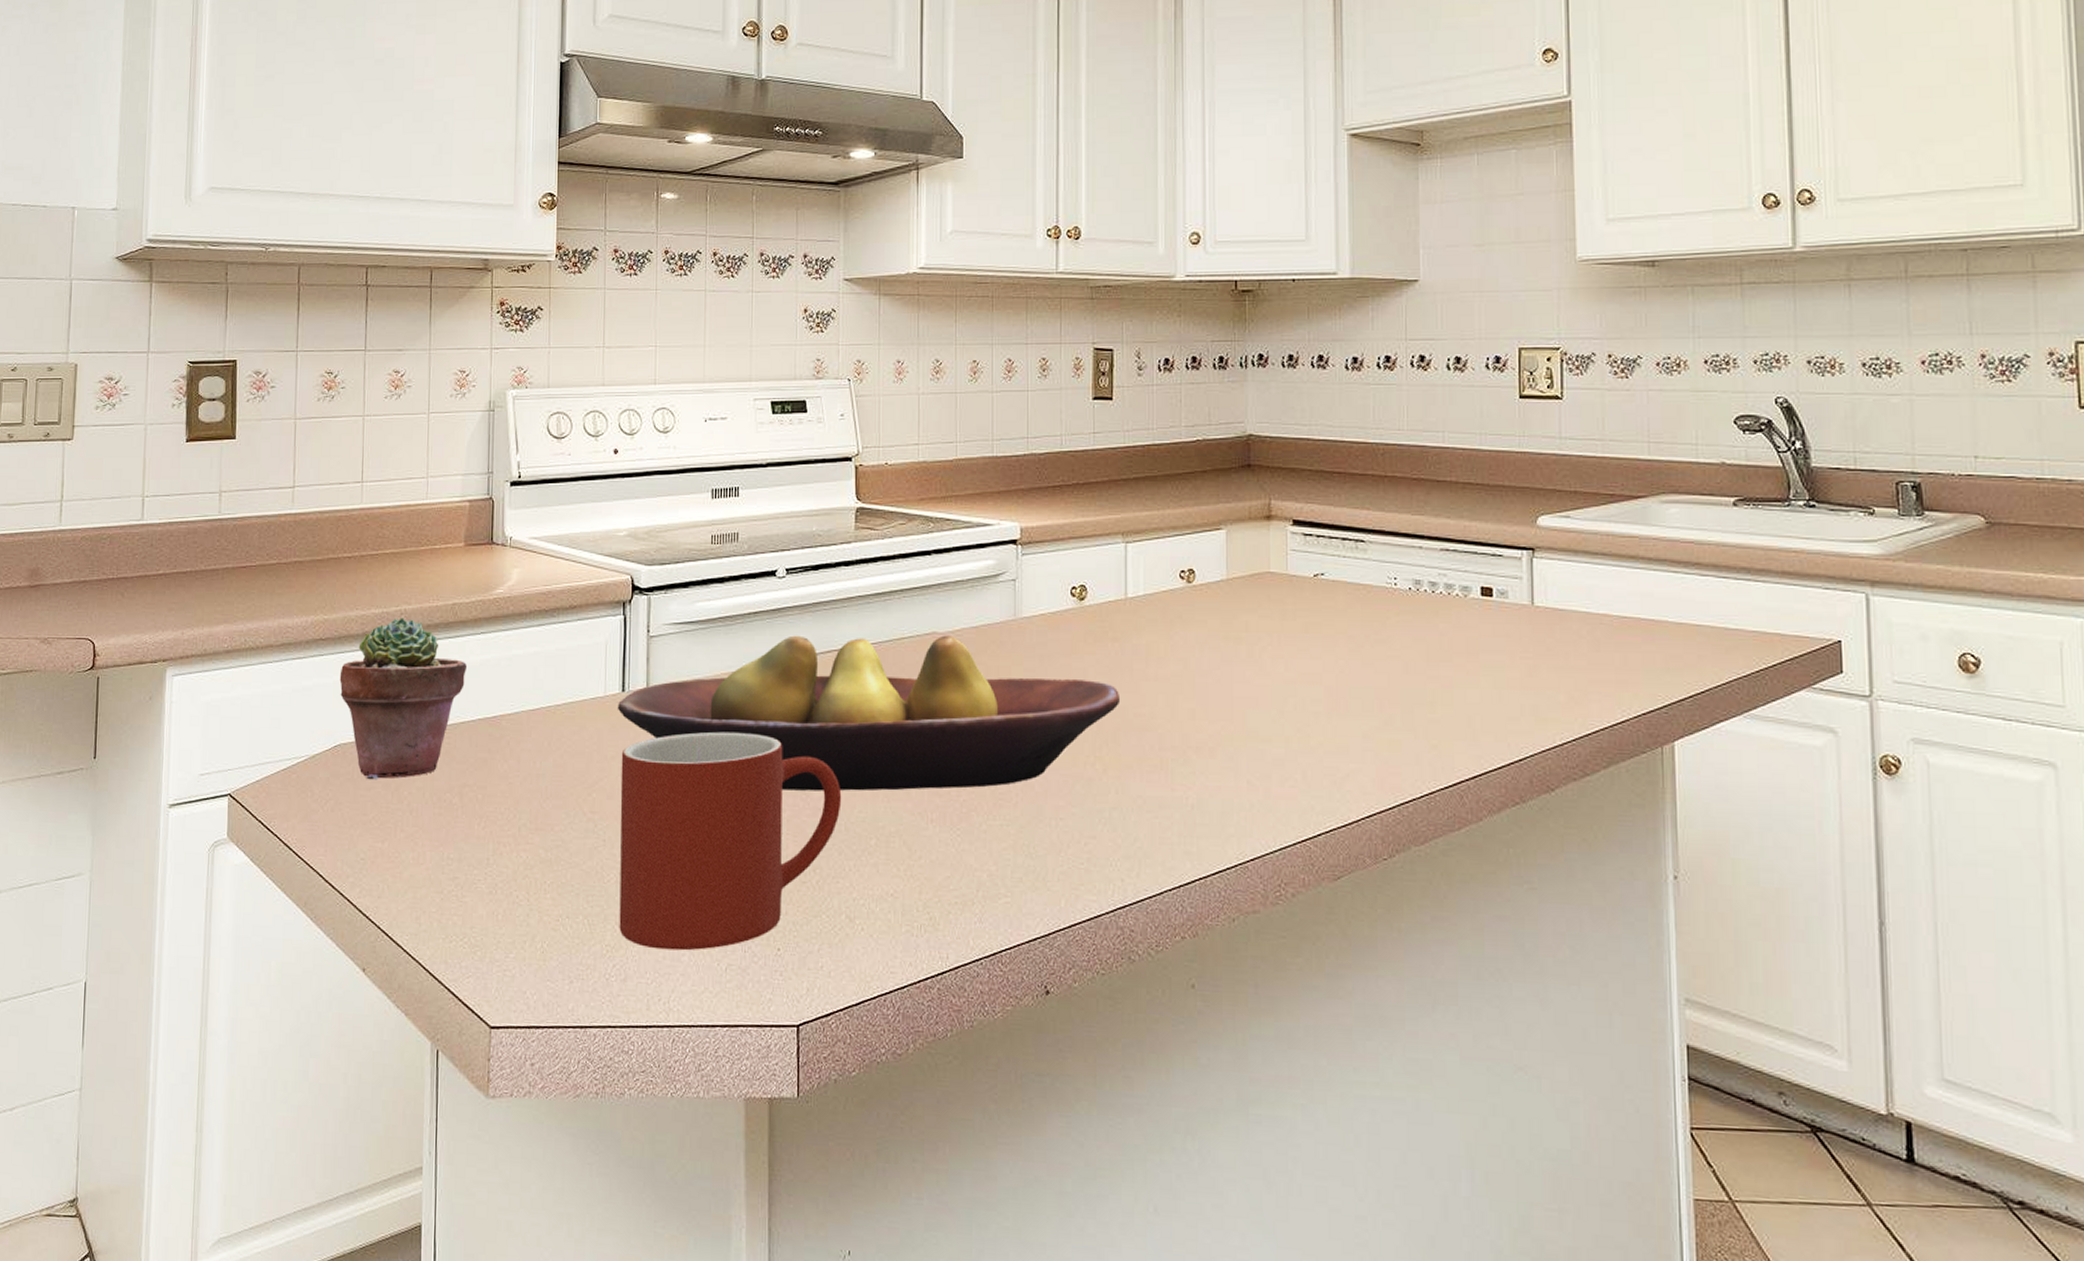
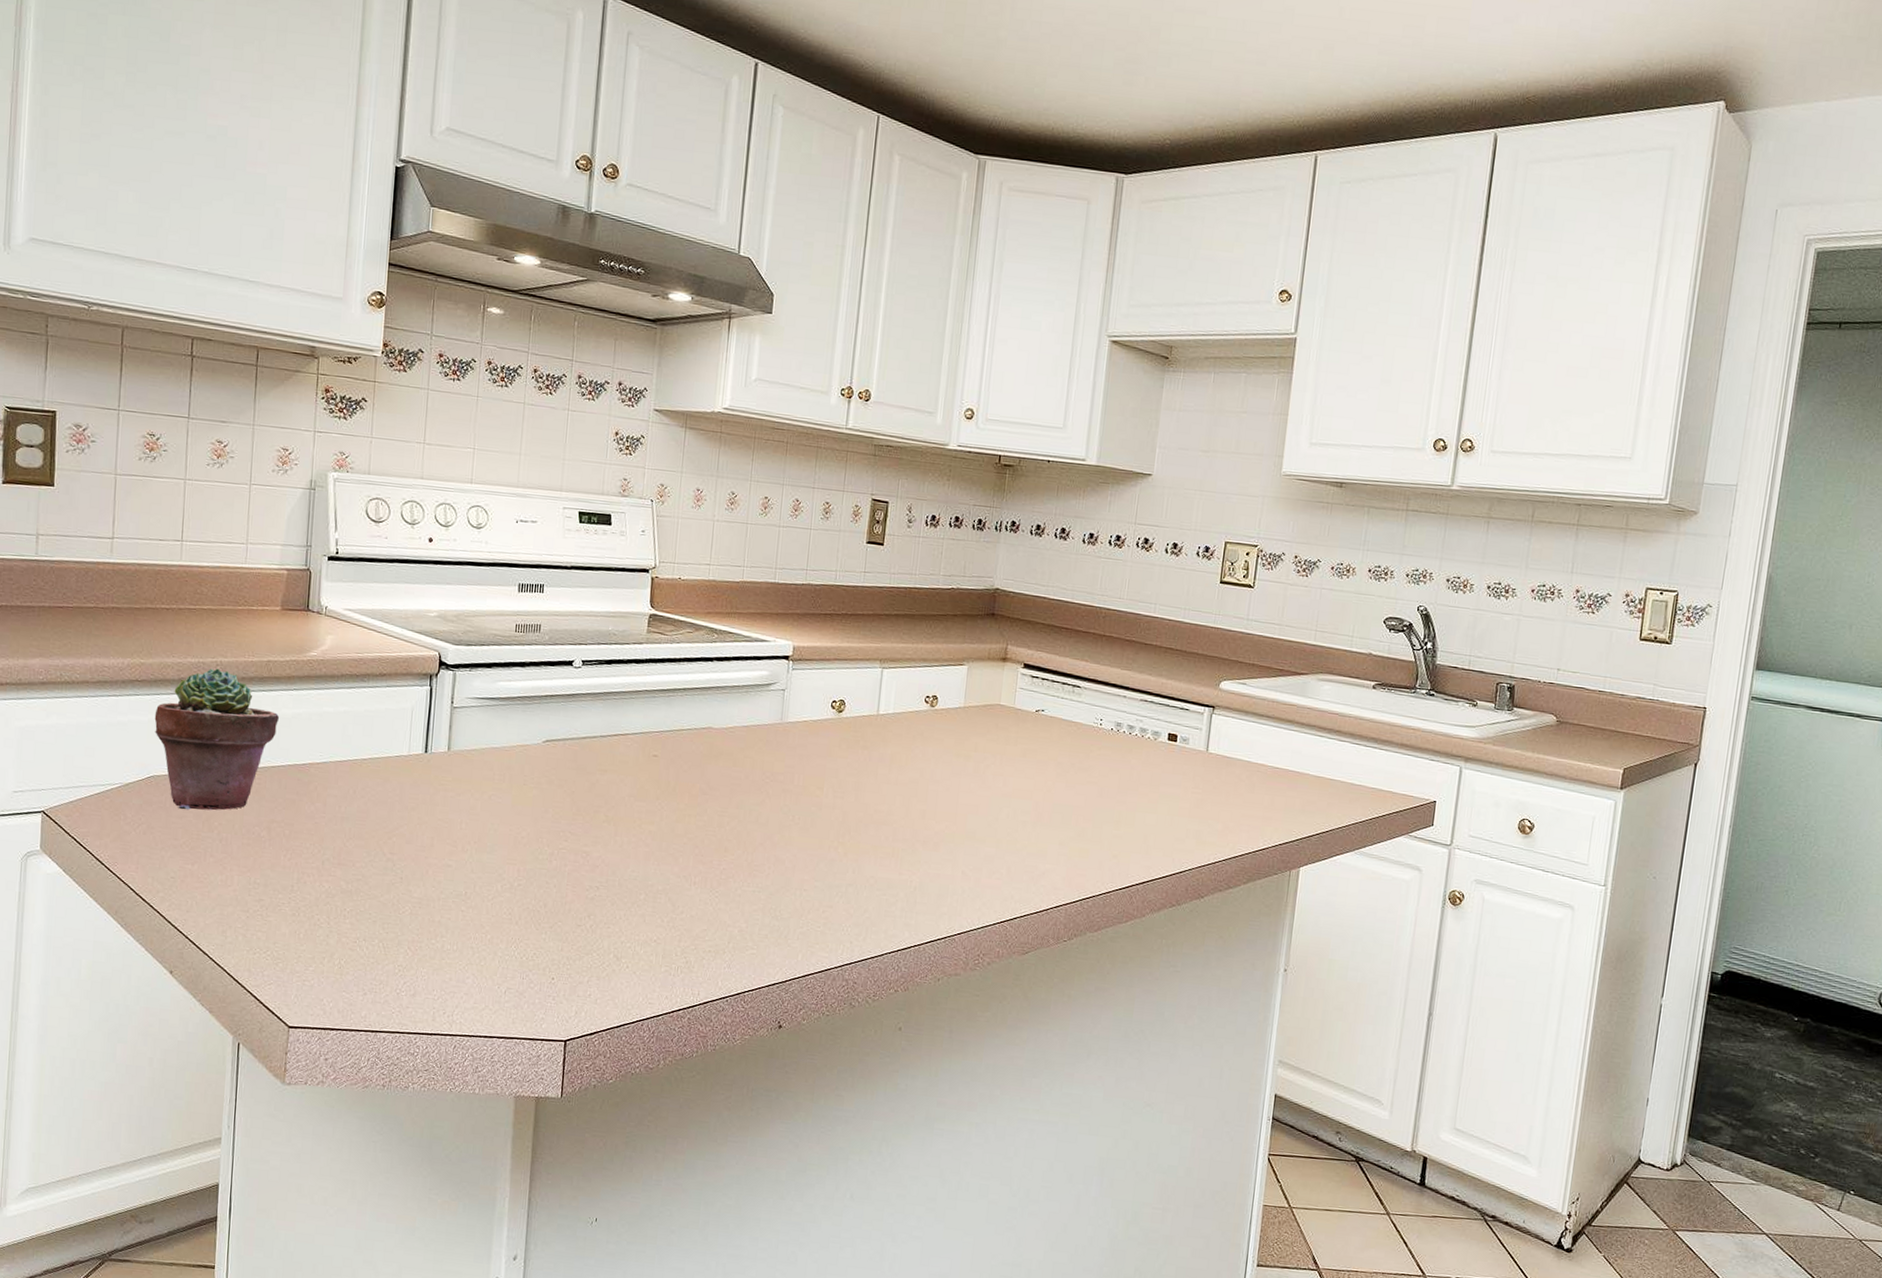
fruit bowl: present [617,635,1121,791] -> none [419,718,865,860]
mug: present [619,731,842,951] -> none [411,793,618,975]

